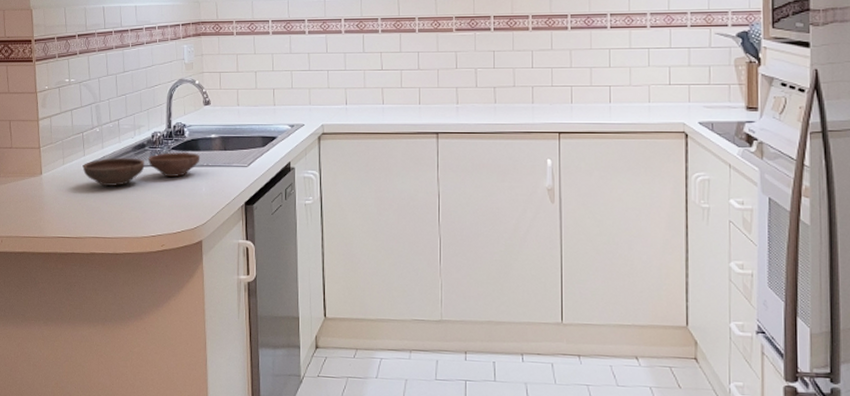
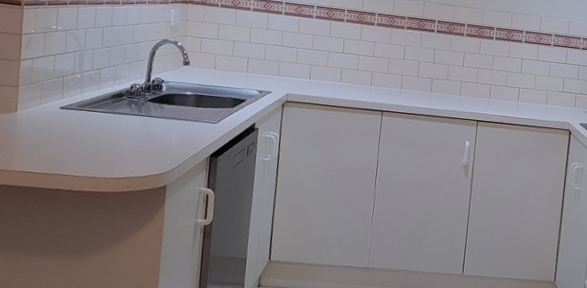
bowl: present [82,152,201,186] -> none [59,103,175,130]

